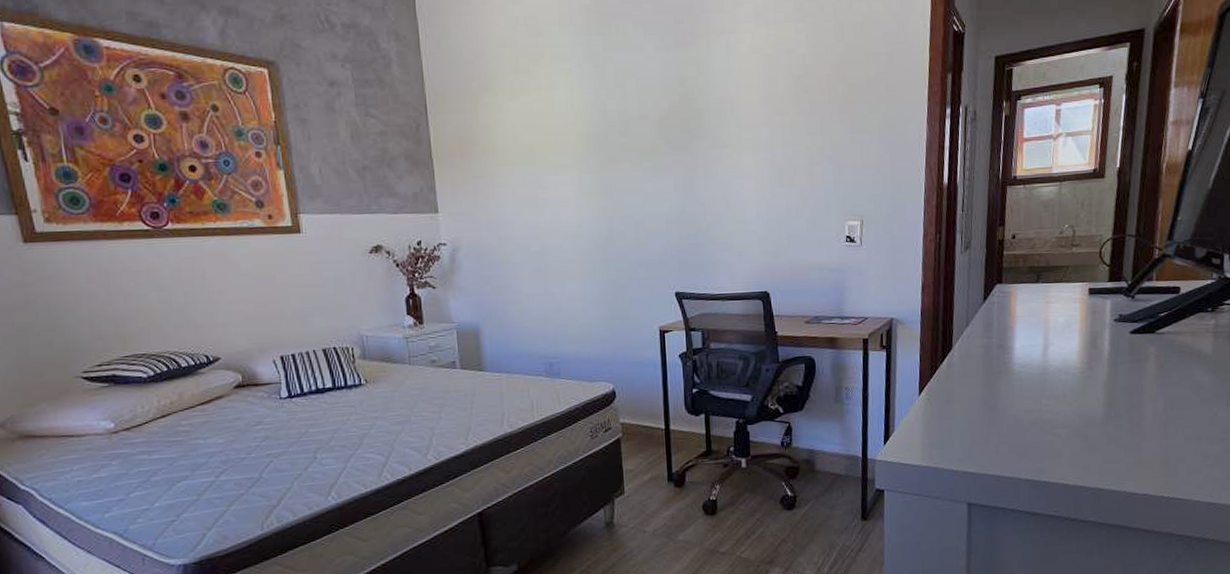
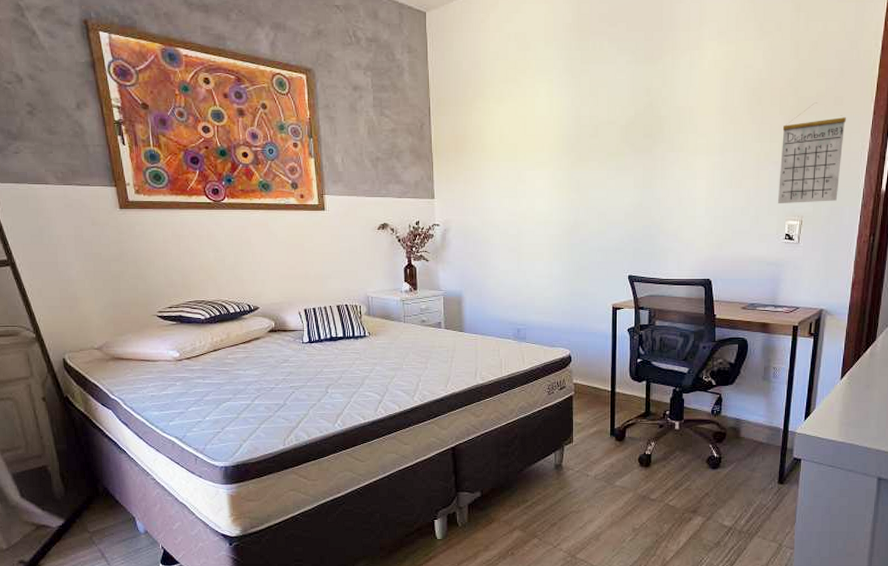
calendar: none [833,89,900,203] -> present [777,102,846,204]

